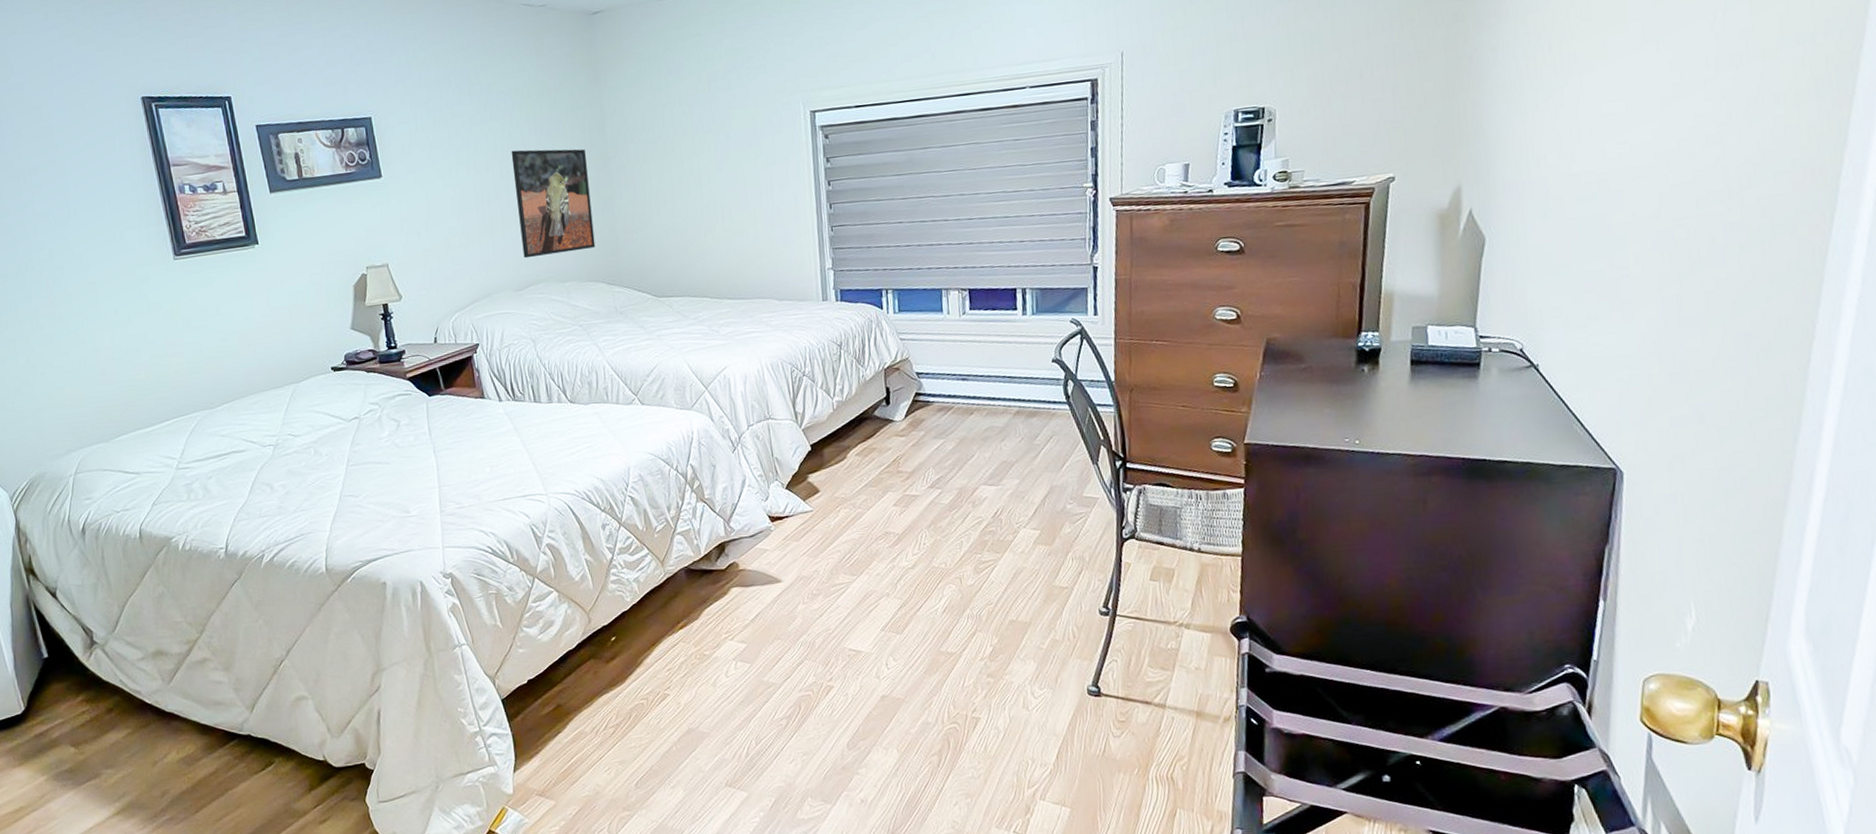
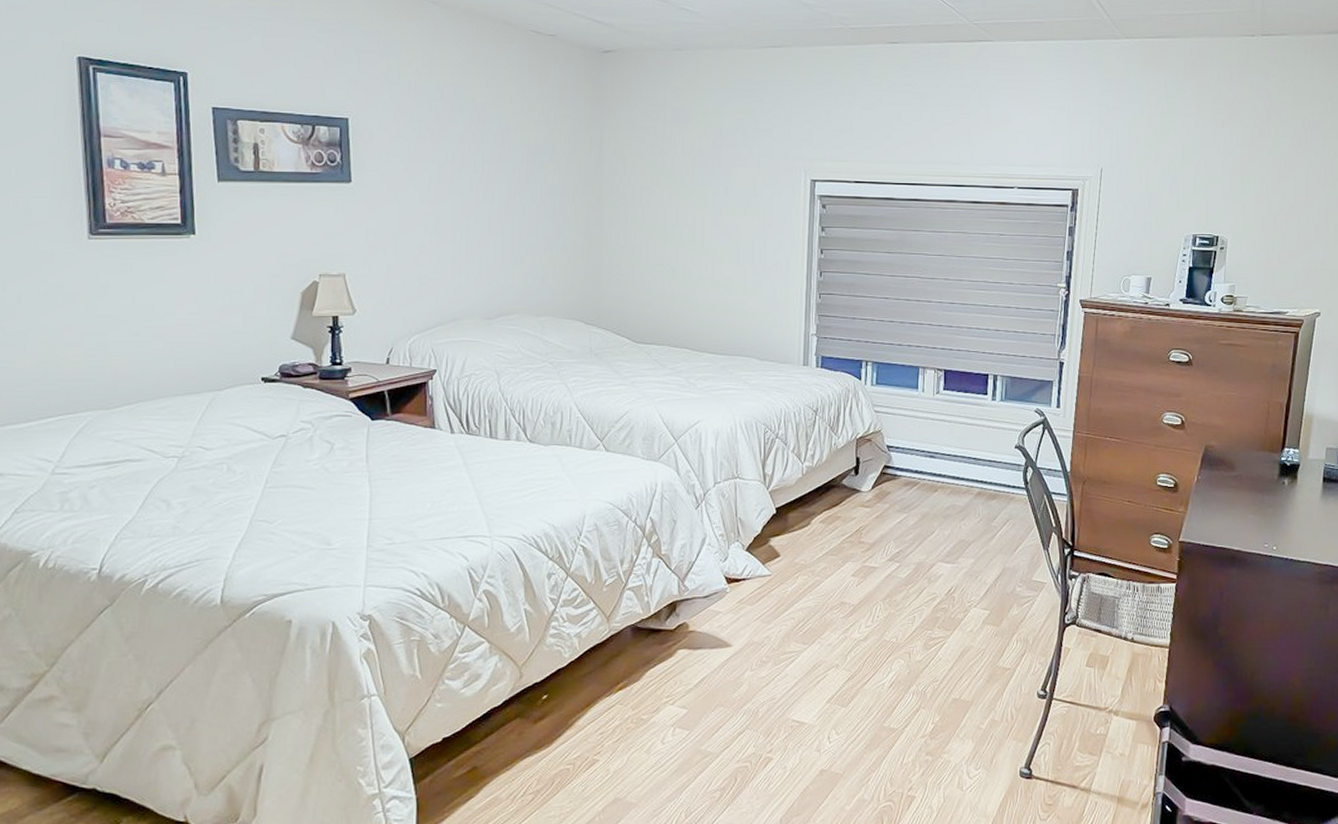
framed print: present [511,148,596,259] -> none [498,175,578,287]

